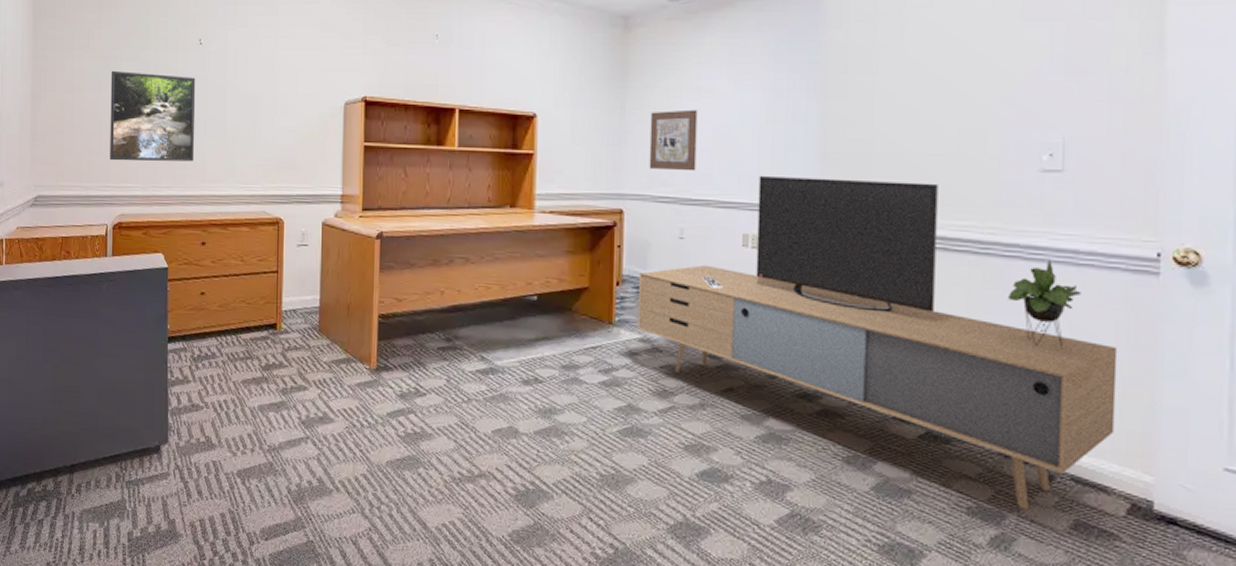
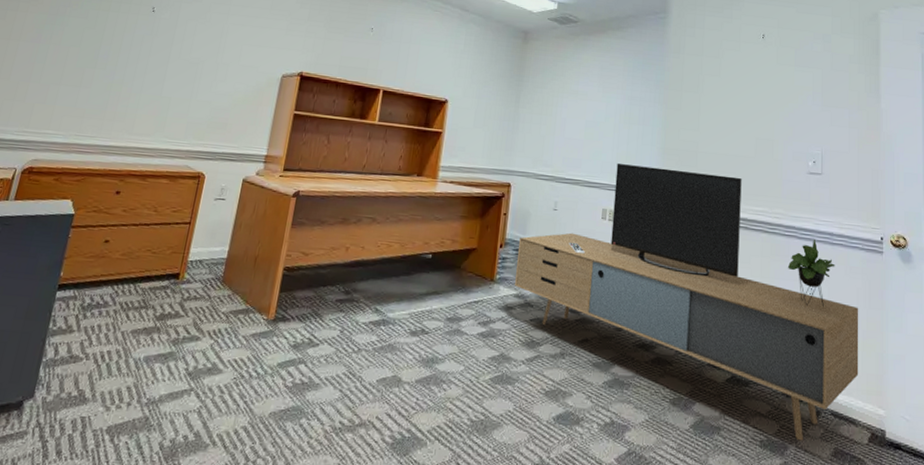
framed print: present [110,70,196,162] -> none [34,24,142,115]
wall art: present [649,109,698,171] -> none [534,106,575,156]

